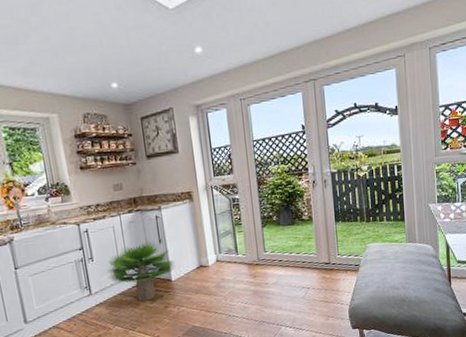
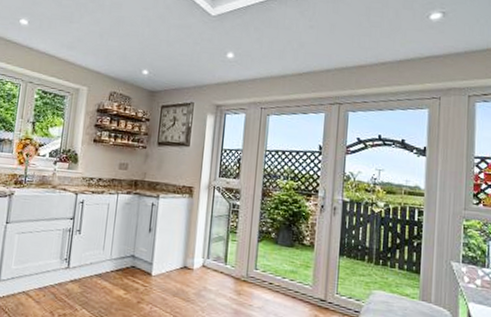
potted plant: present [106,241,176,302] -> none [90,227,160,290]

